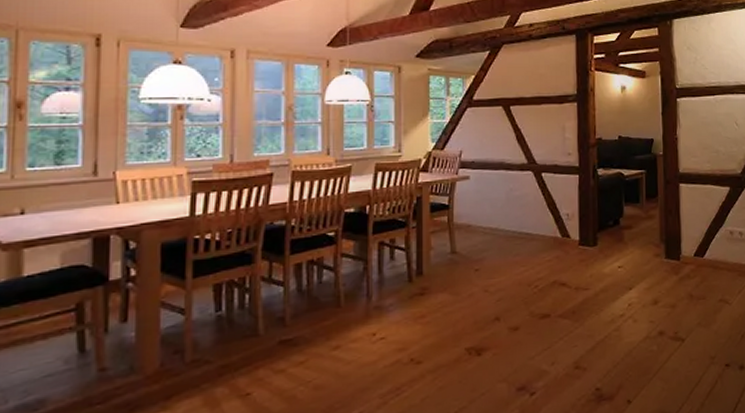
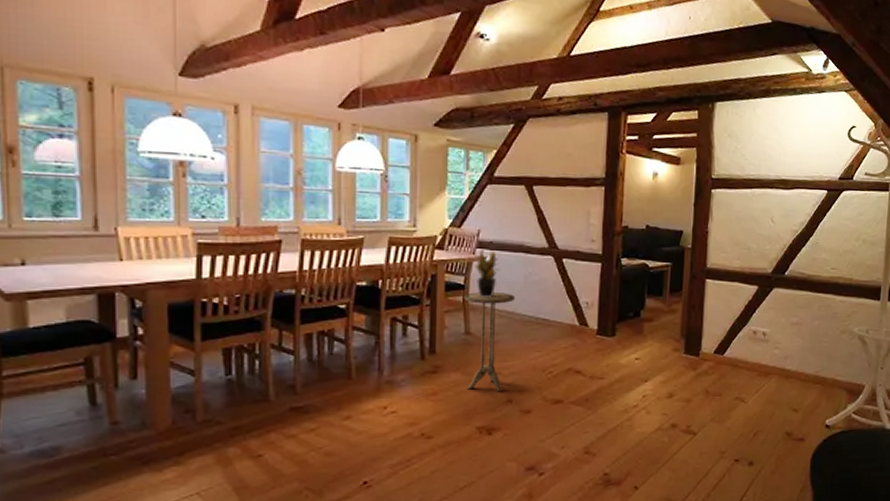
side table: none [449,210,498,310] -> present [464,292,515,392]
potted plant: none [458,169,483,215] -> present [474,249,501,297]

